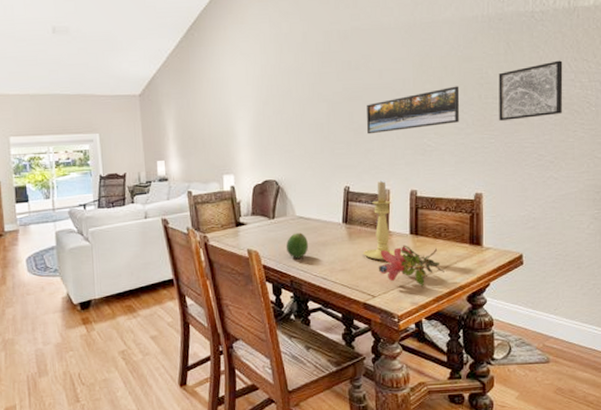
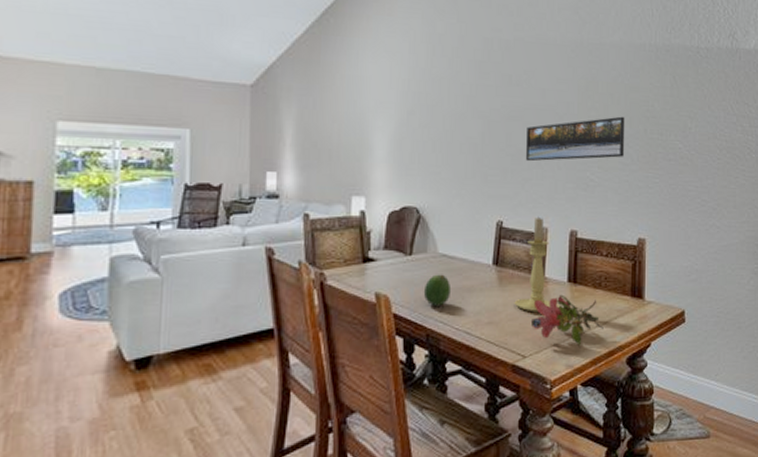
wall art: present [498,60,563,121] -> none [664,101,726,160]

